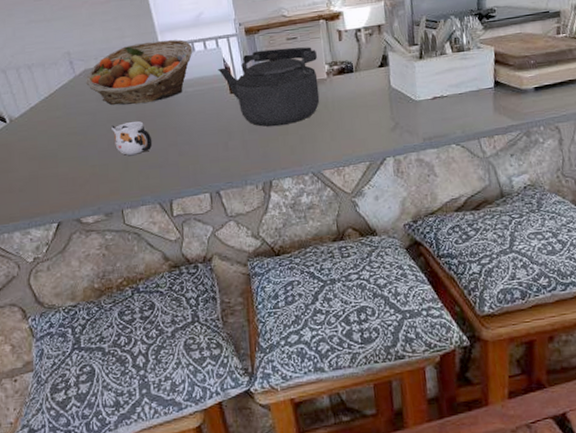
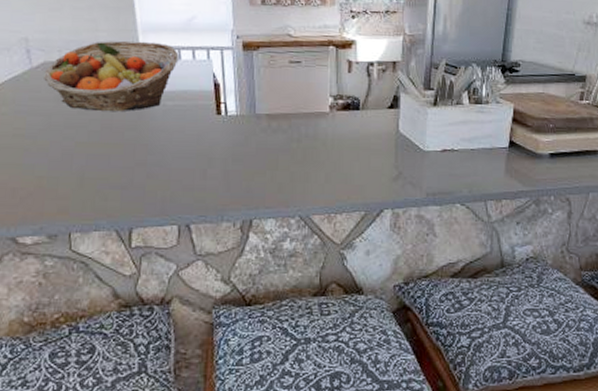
mug: present [112,120,153,155] -> none [69,130,117,170]
kettle: present [218,47,320,127] -> none [205,70,321,159]

